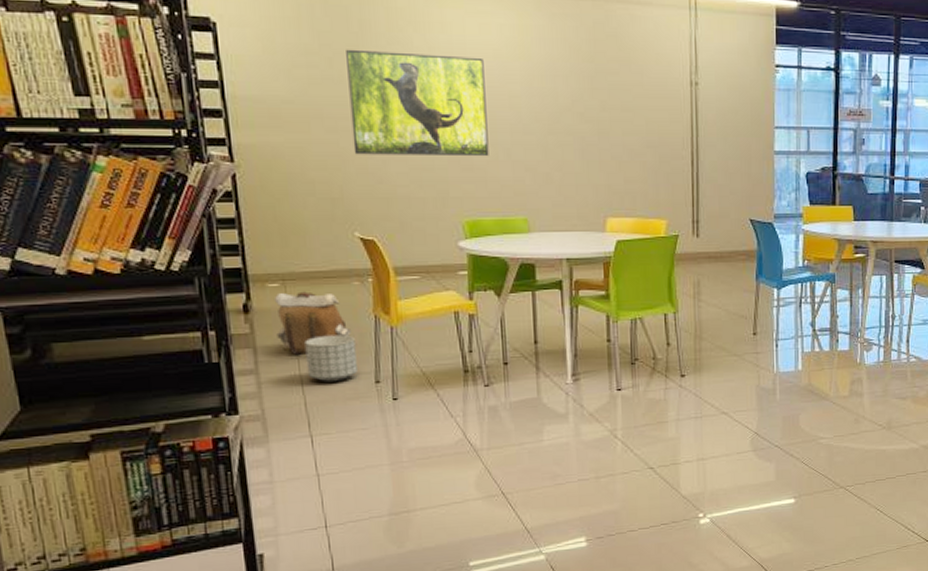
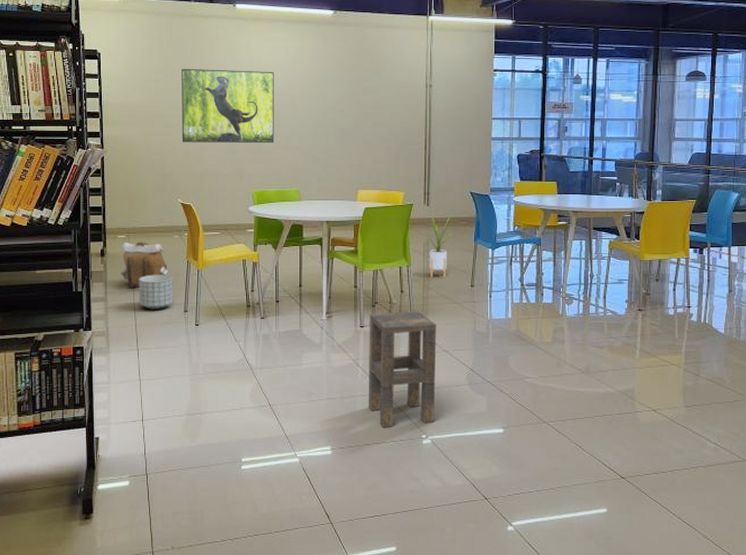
side table: none [627,366,714,510] -> present [368,310,436,428]
house plant: none [691,247,730,326] -> present [421,214,453,278]

